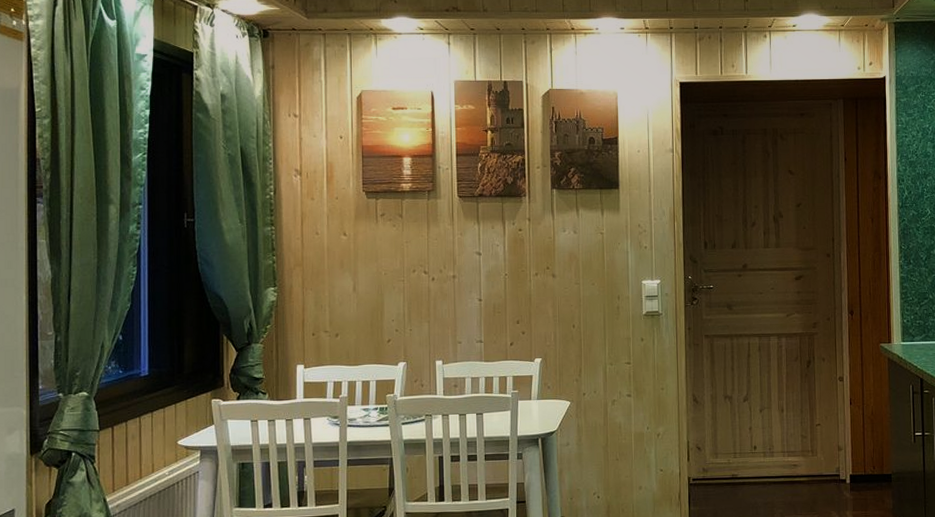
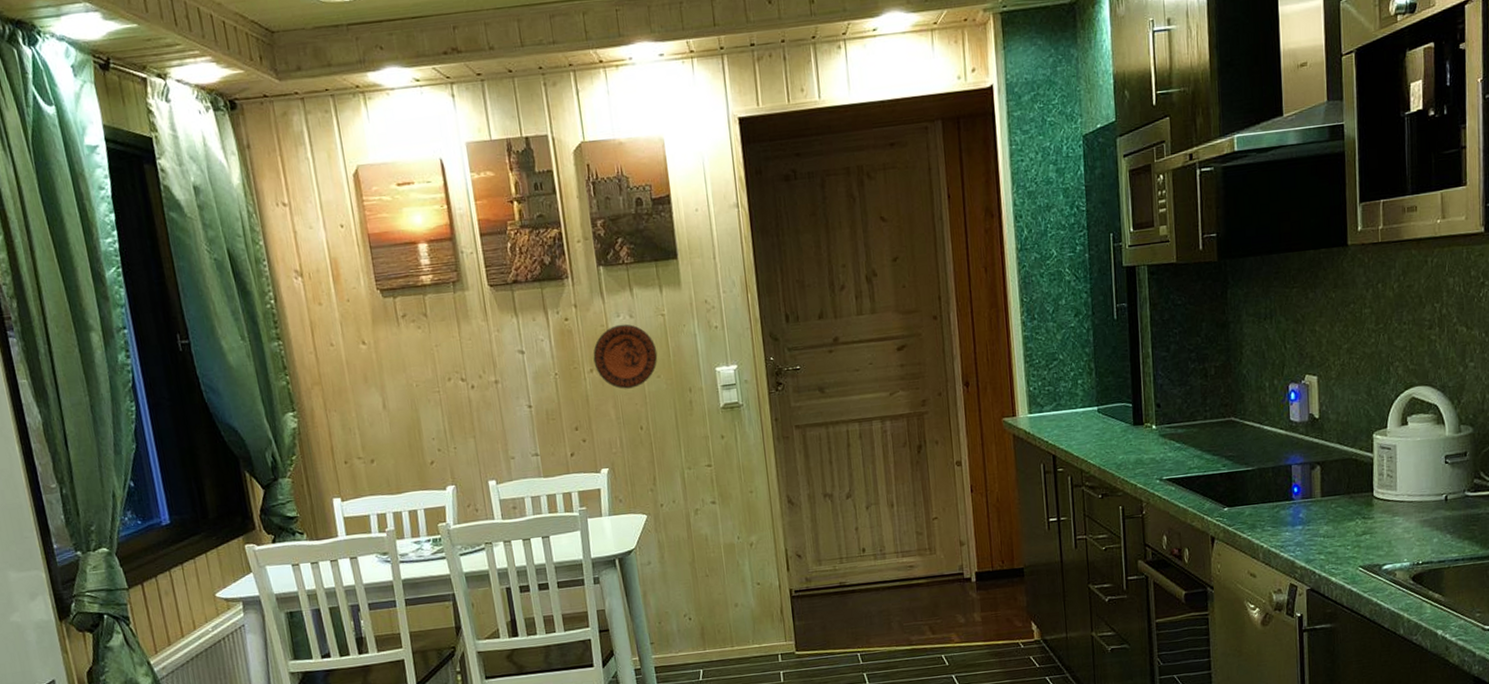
decorative plate: none [539,238,594,292] -> present [593,324,658,389]

